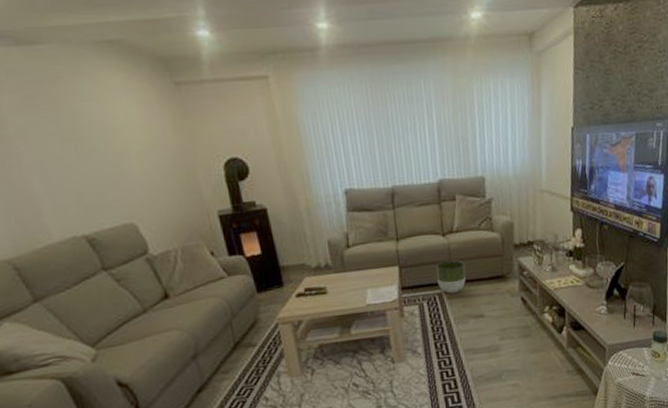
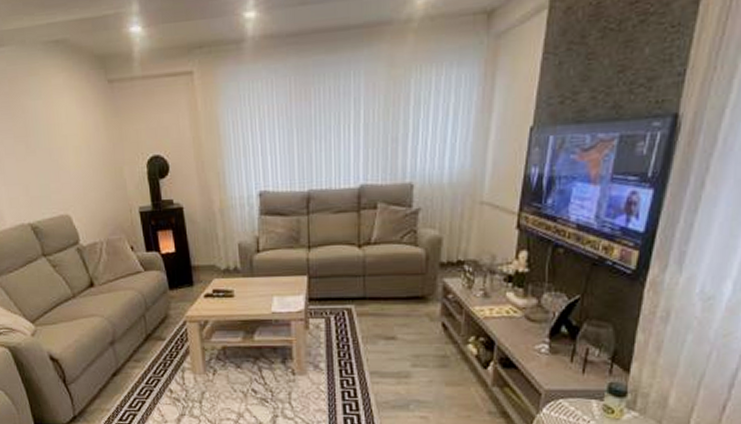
planter: present [436,259,466,294] -> none [348,273,381,310]

